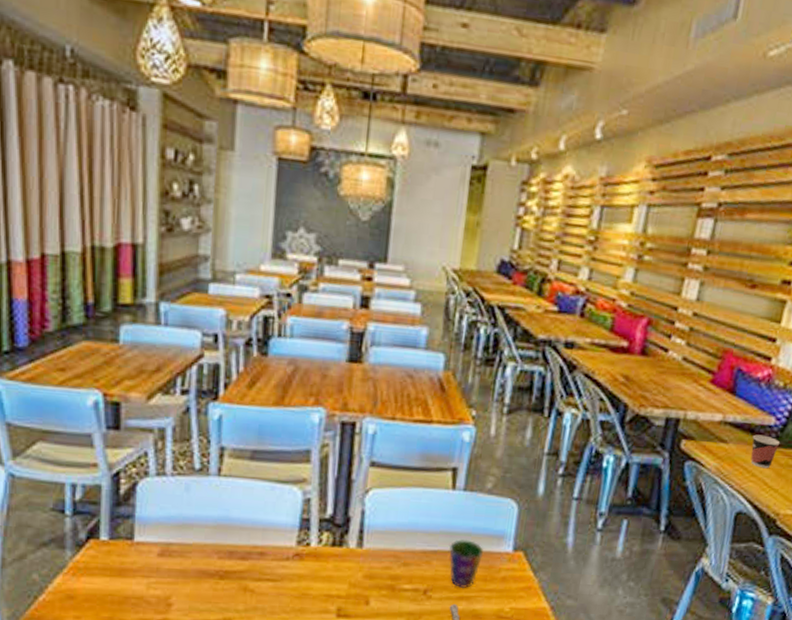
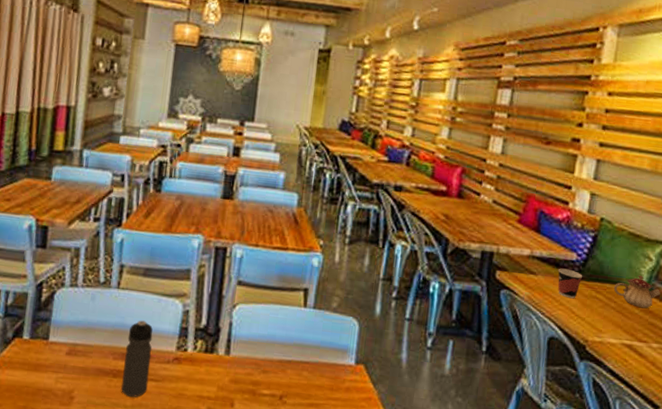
water bottle: none [231,512,267,600] -> present [121,320,153,397]
cup: present [449,540,484,589] -> none [301,352,331,397]

